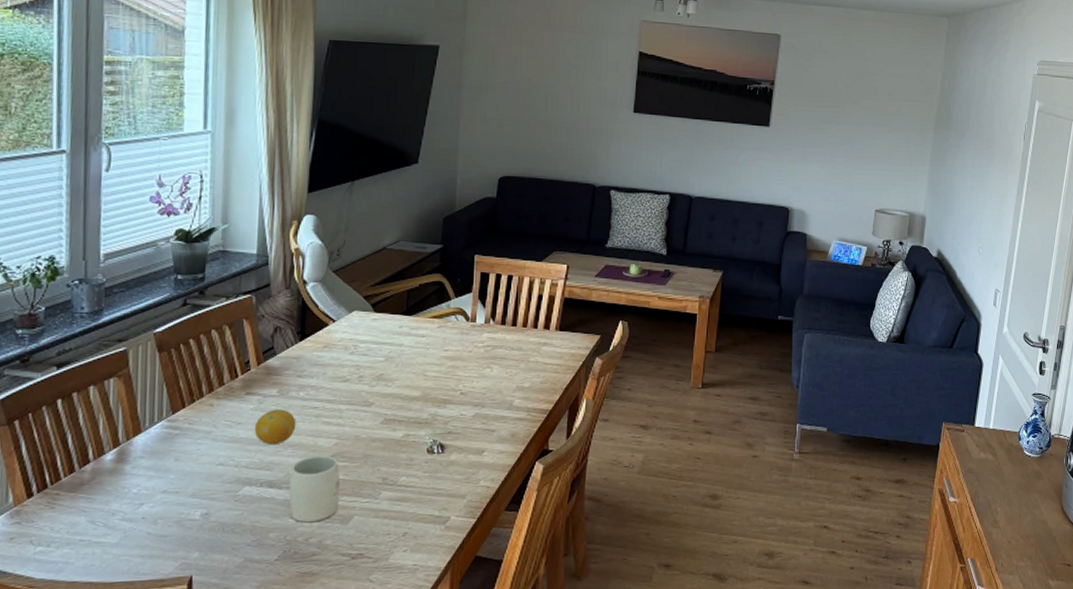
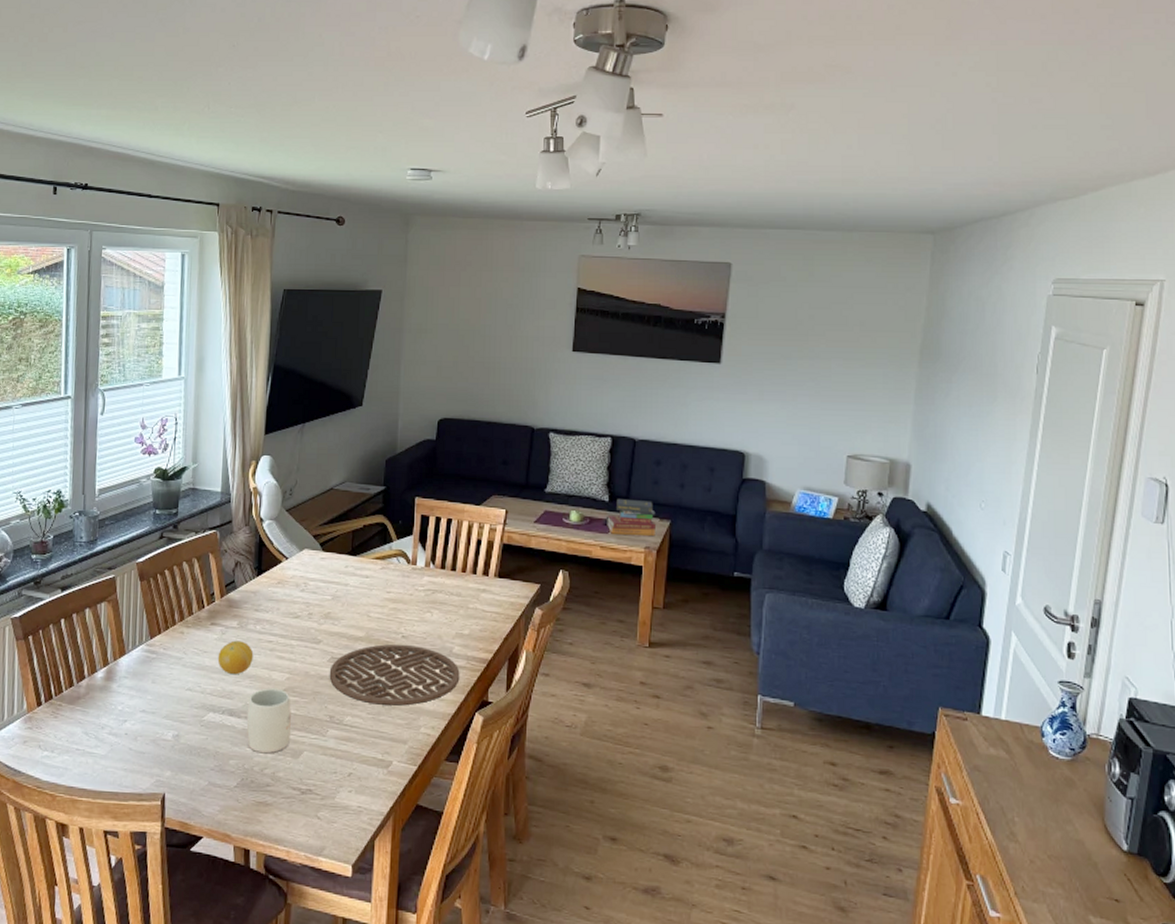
placemat: none [382,402,520,462] -> present [329,644,460,706]
books: none [664,252,709,287] -> present [607,498,656,537]

